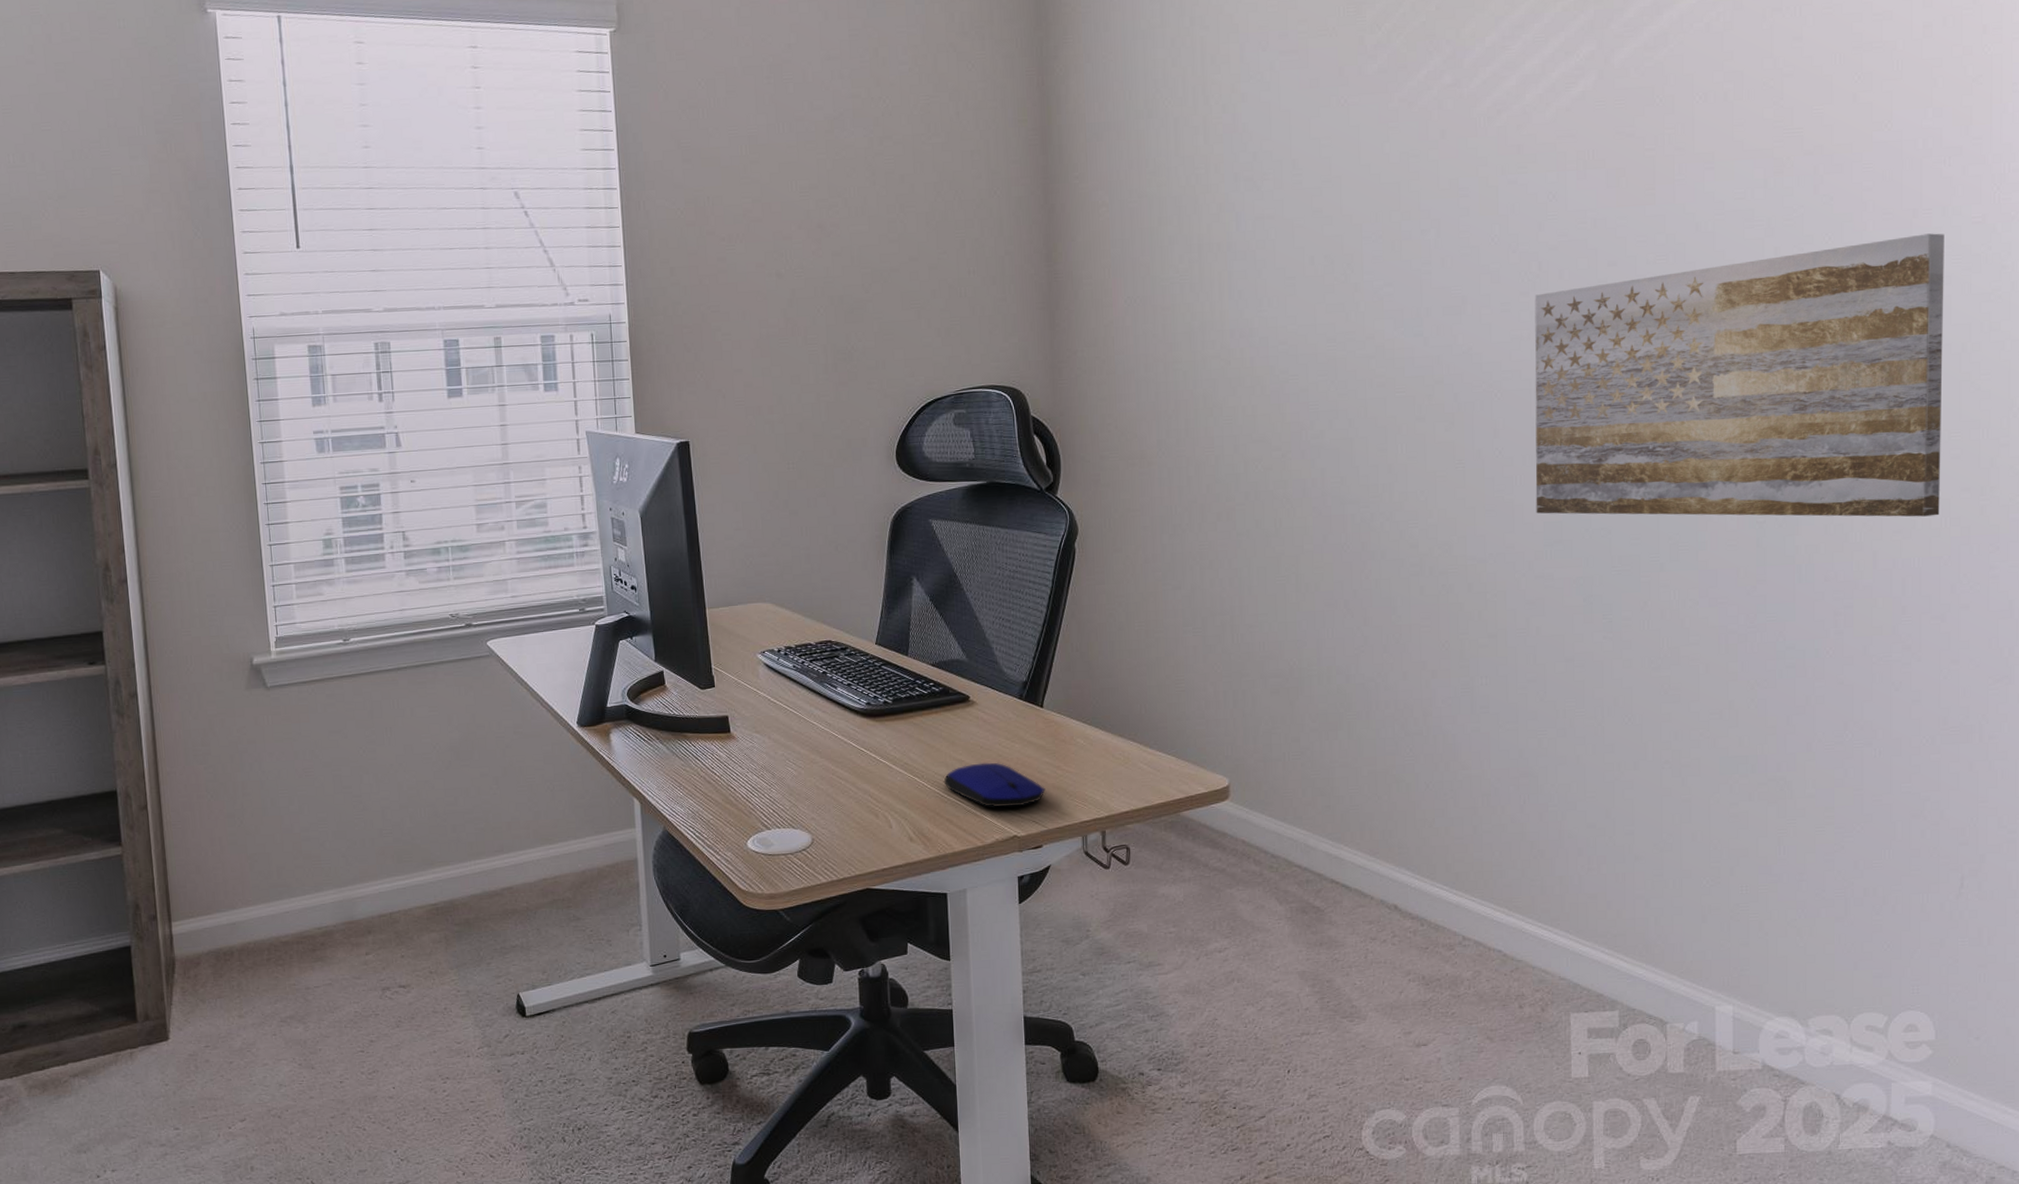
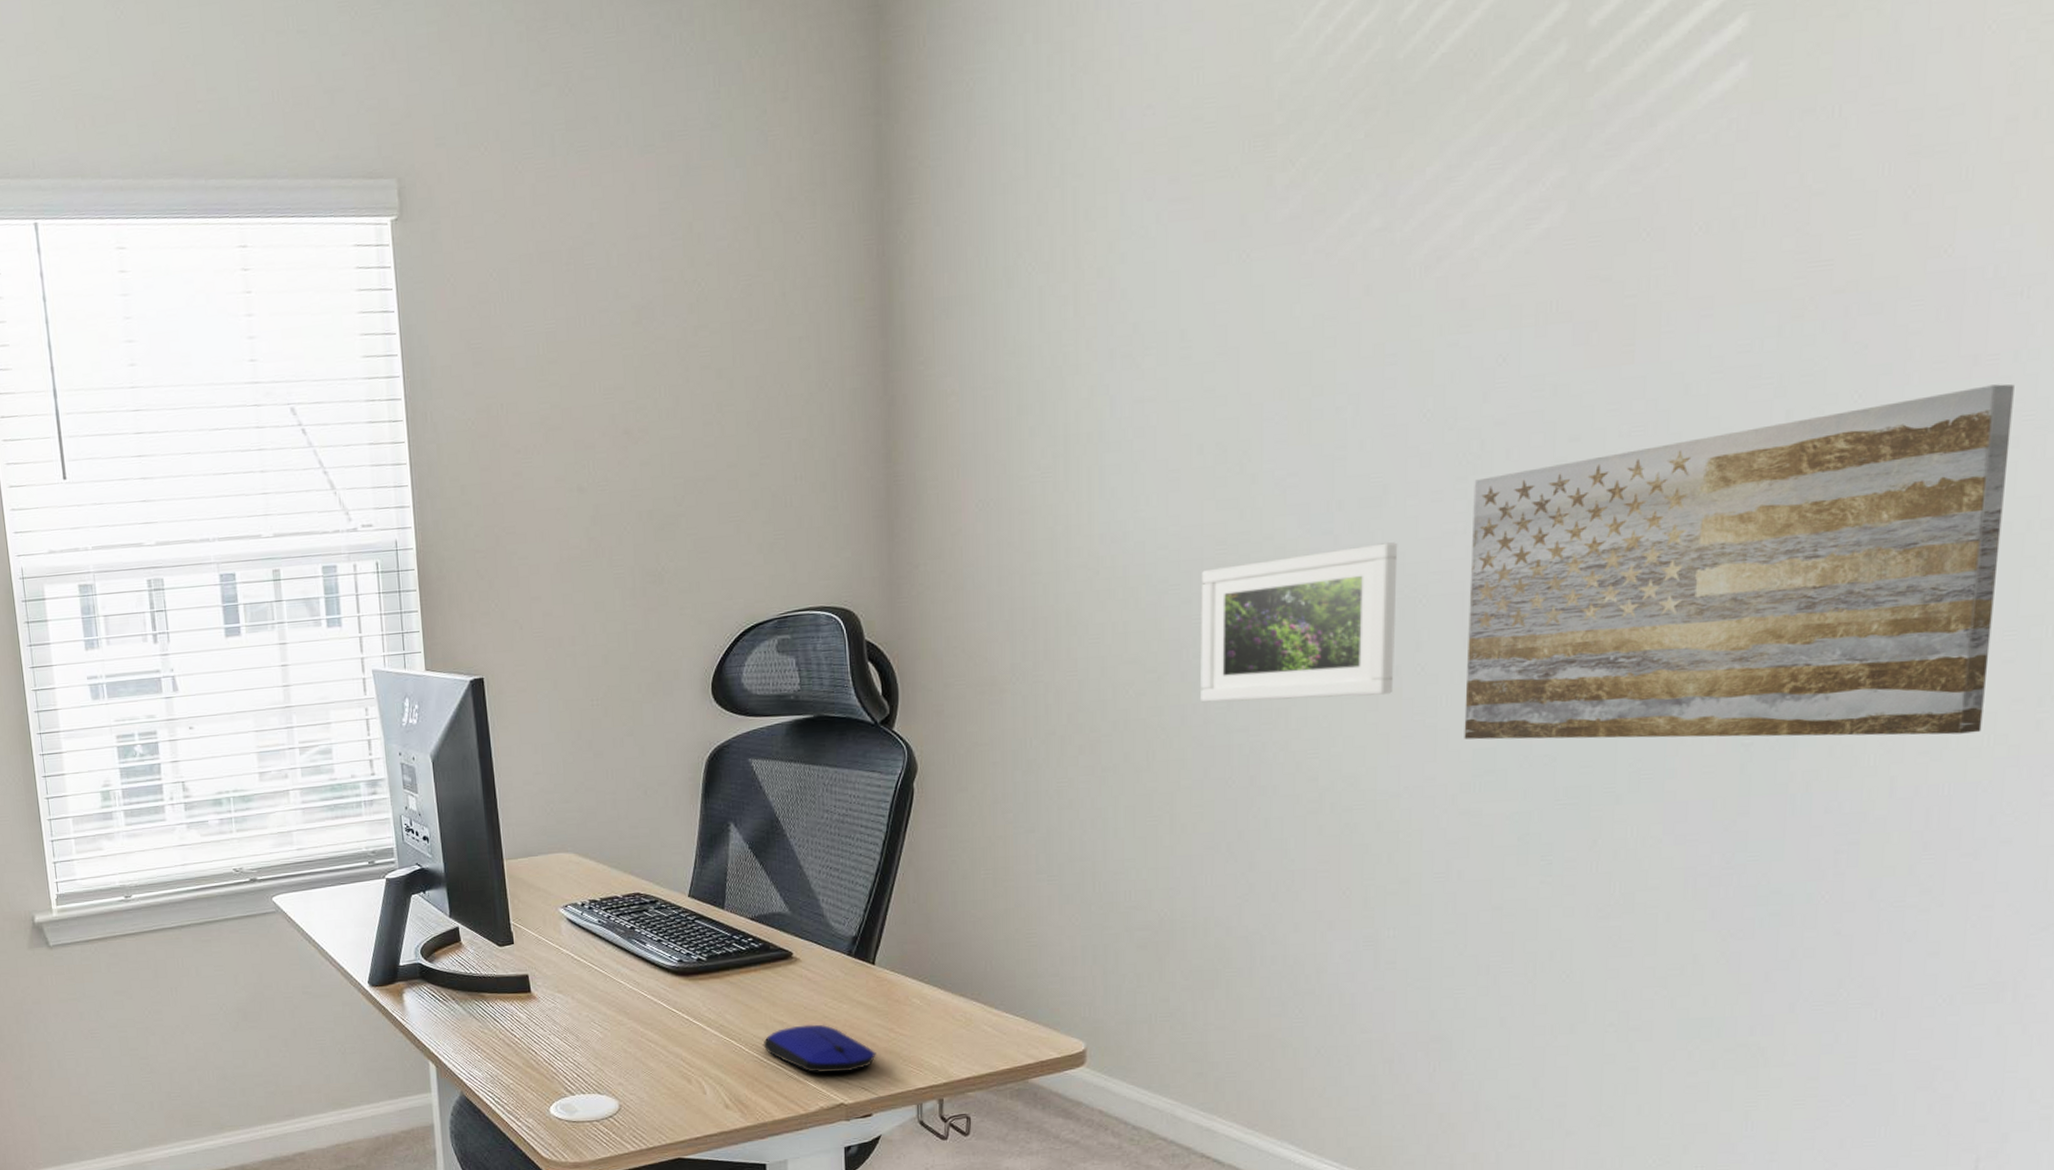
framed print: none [1316,345,1477,478] -> present [1201,542,1398,703]

